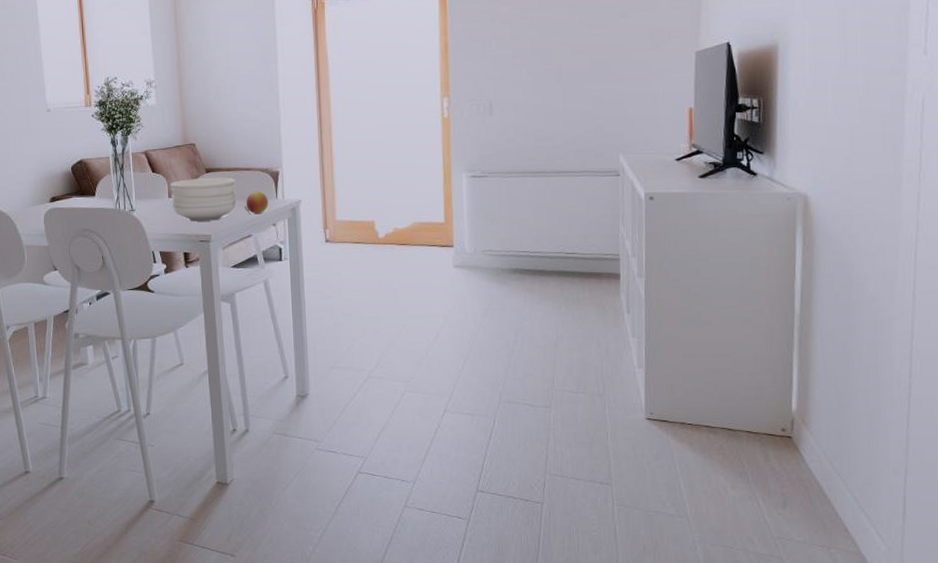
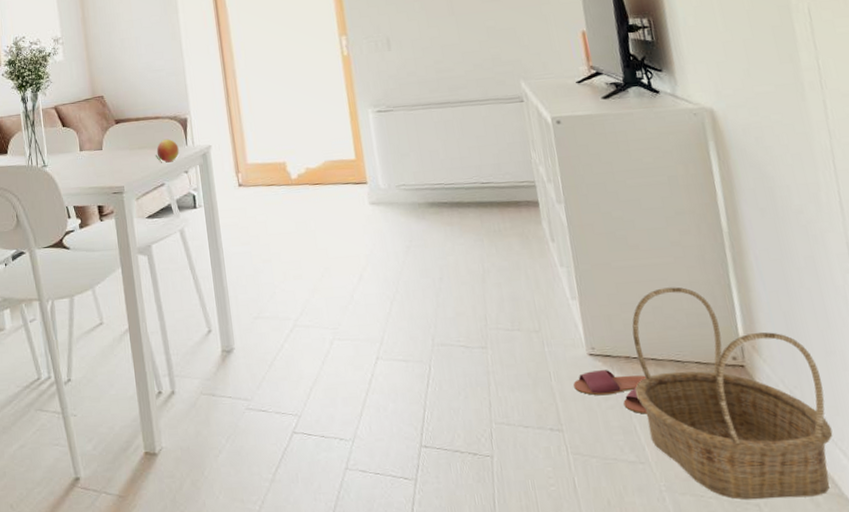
bowl: present [170,177,237,222] -> none [80,127,148,174]
slippers: none [628,433,698,474] -> present [573,370,647,414]
basket: none [685,362,862,553] -> present [632,287,833,500]

